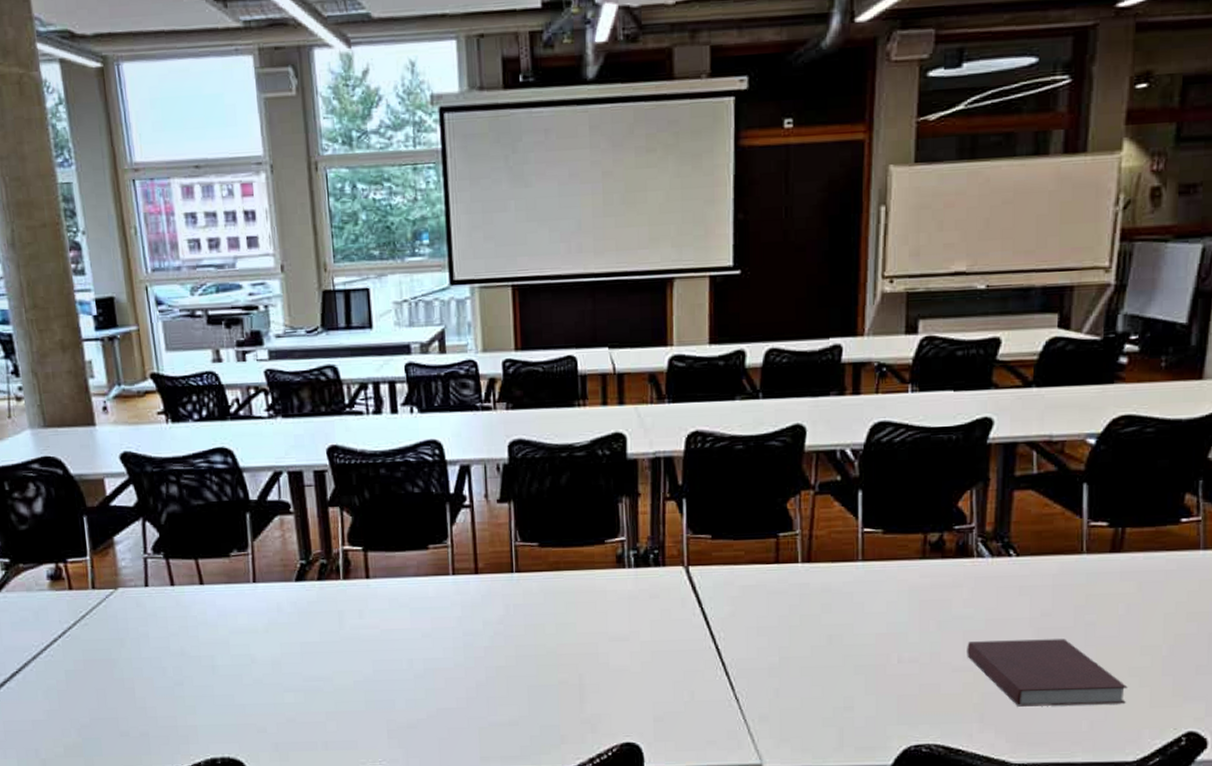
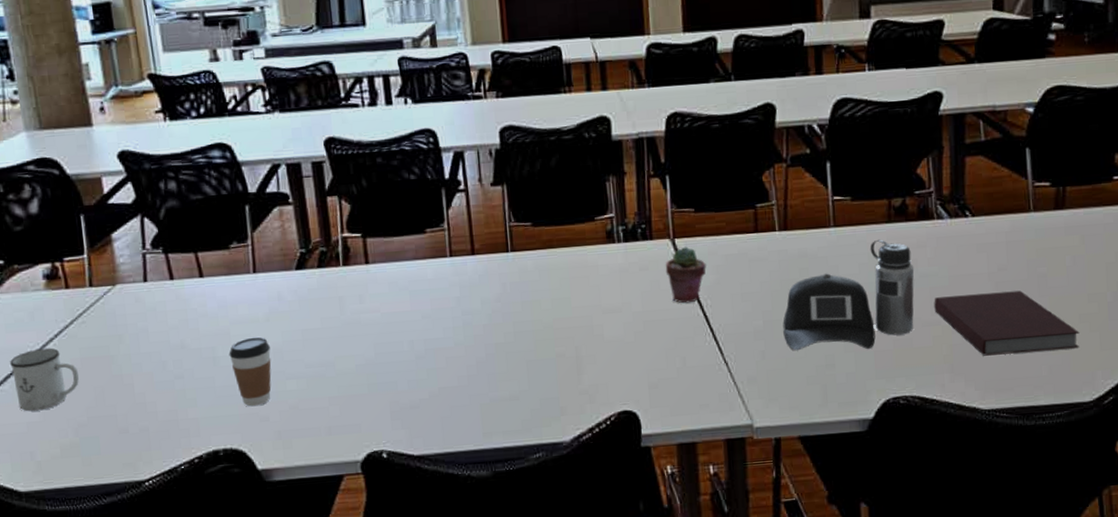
mug: none [16,648,82,710] -> present [10,347,80,412]
coffee cup: none [227,647,270,717] -> present [229,336,272,407]
potted succulent: none [677,575,721,635] -> present [665,246,706,304]
water bottle: none [800,576,948,694] -> present [783,239,915,351]

